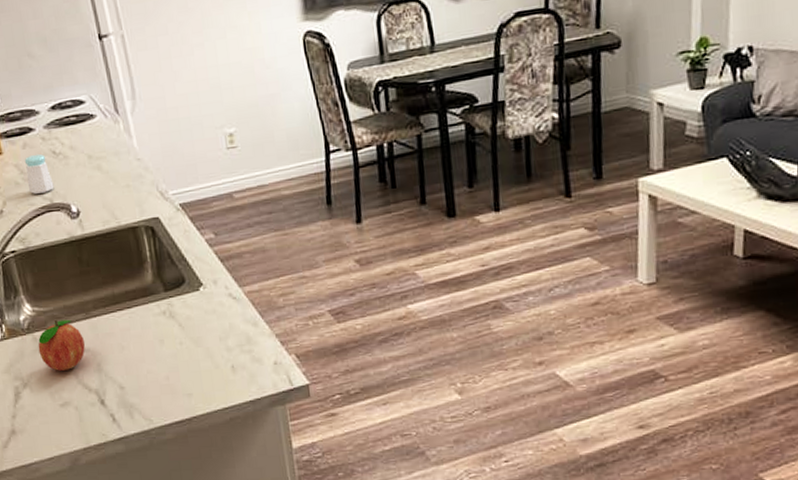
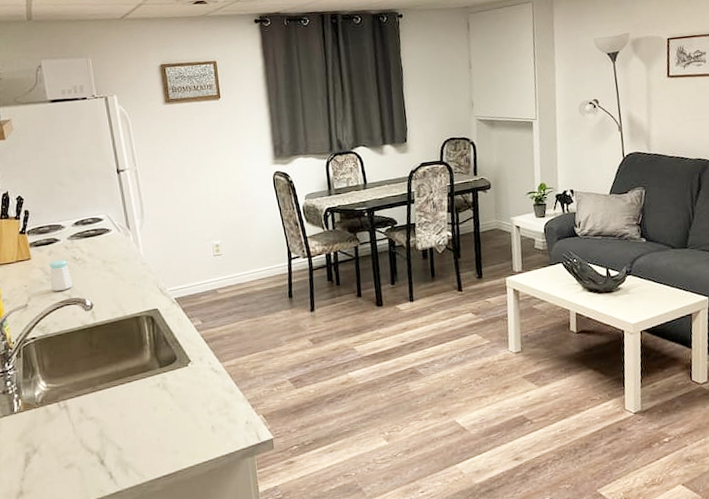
fruit: present [38,319,85,371] -> none [49,393,90,437]

